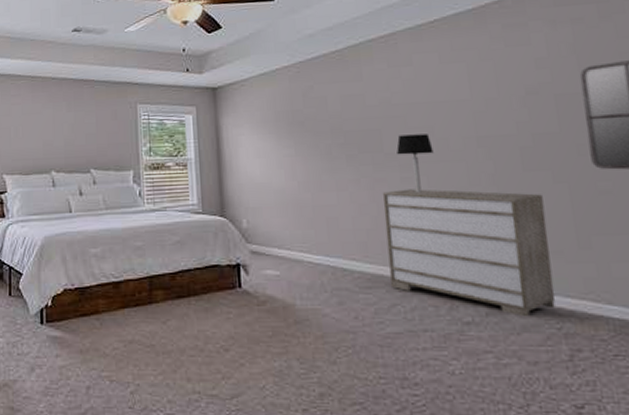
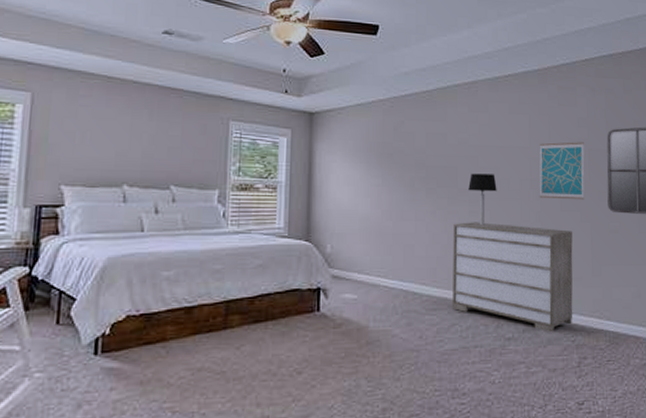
wall art: none [484,86,556,157] -> present [539,142,585,200]

